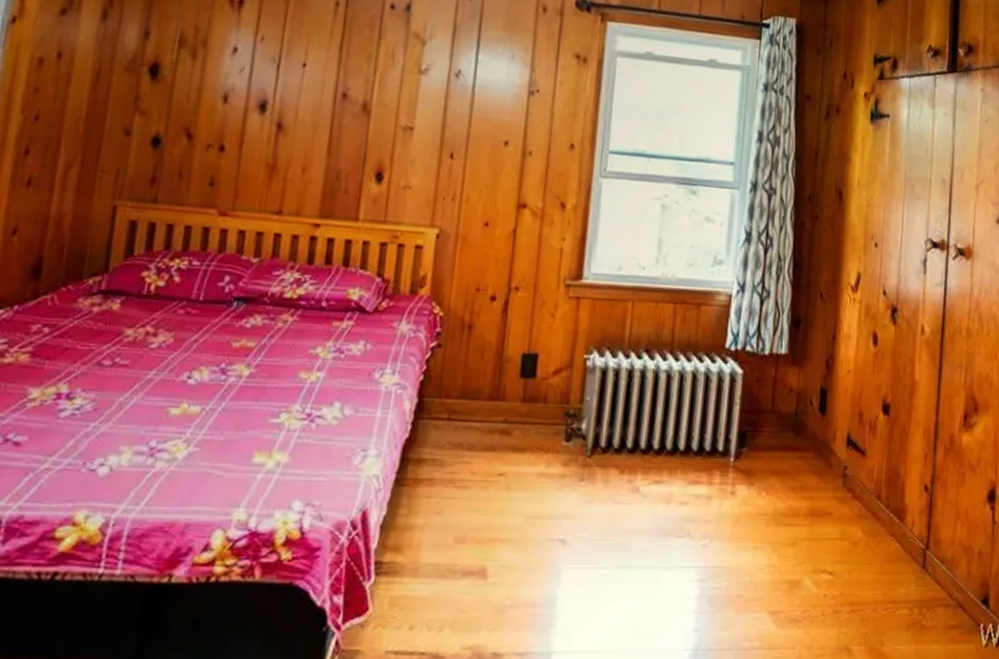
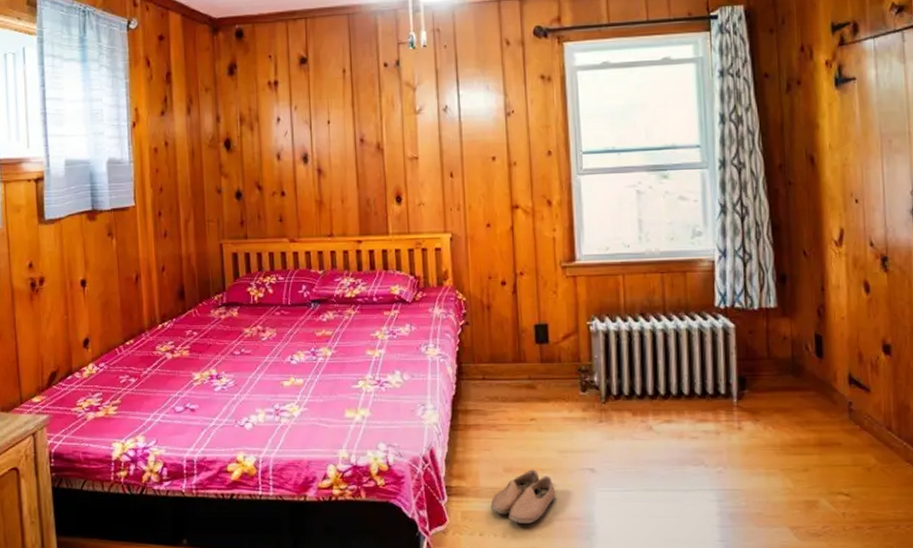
shoe: none [429,540,515,612] -> present [490,469,556,524]

